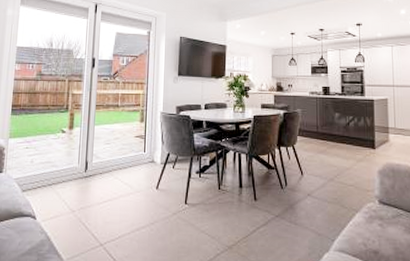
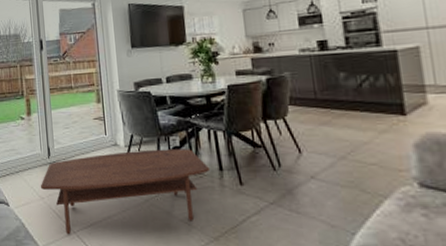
coffee table: none [72,167,232,248] -> present [40,149,211,235]

